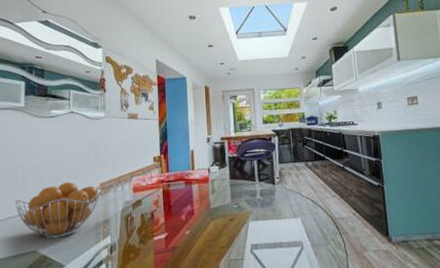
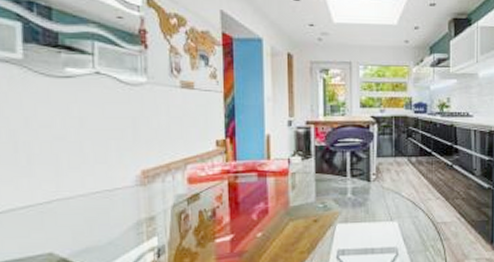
fruit basket: present [15,181,100,239] -> none [18,166,142,238]

